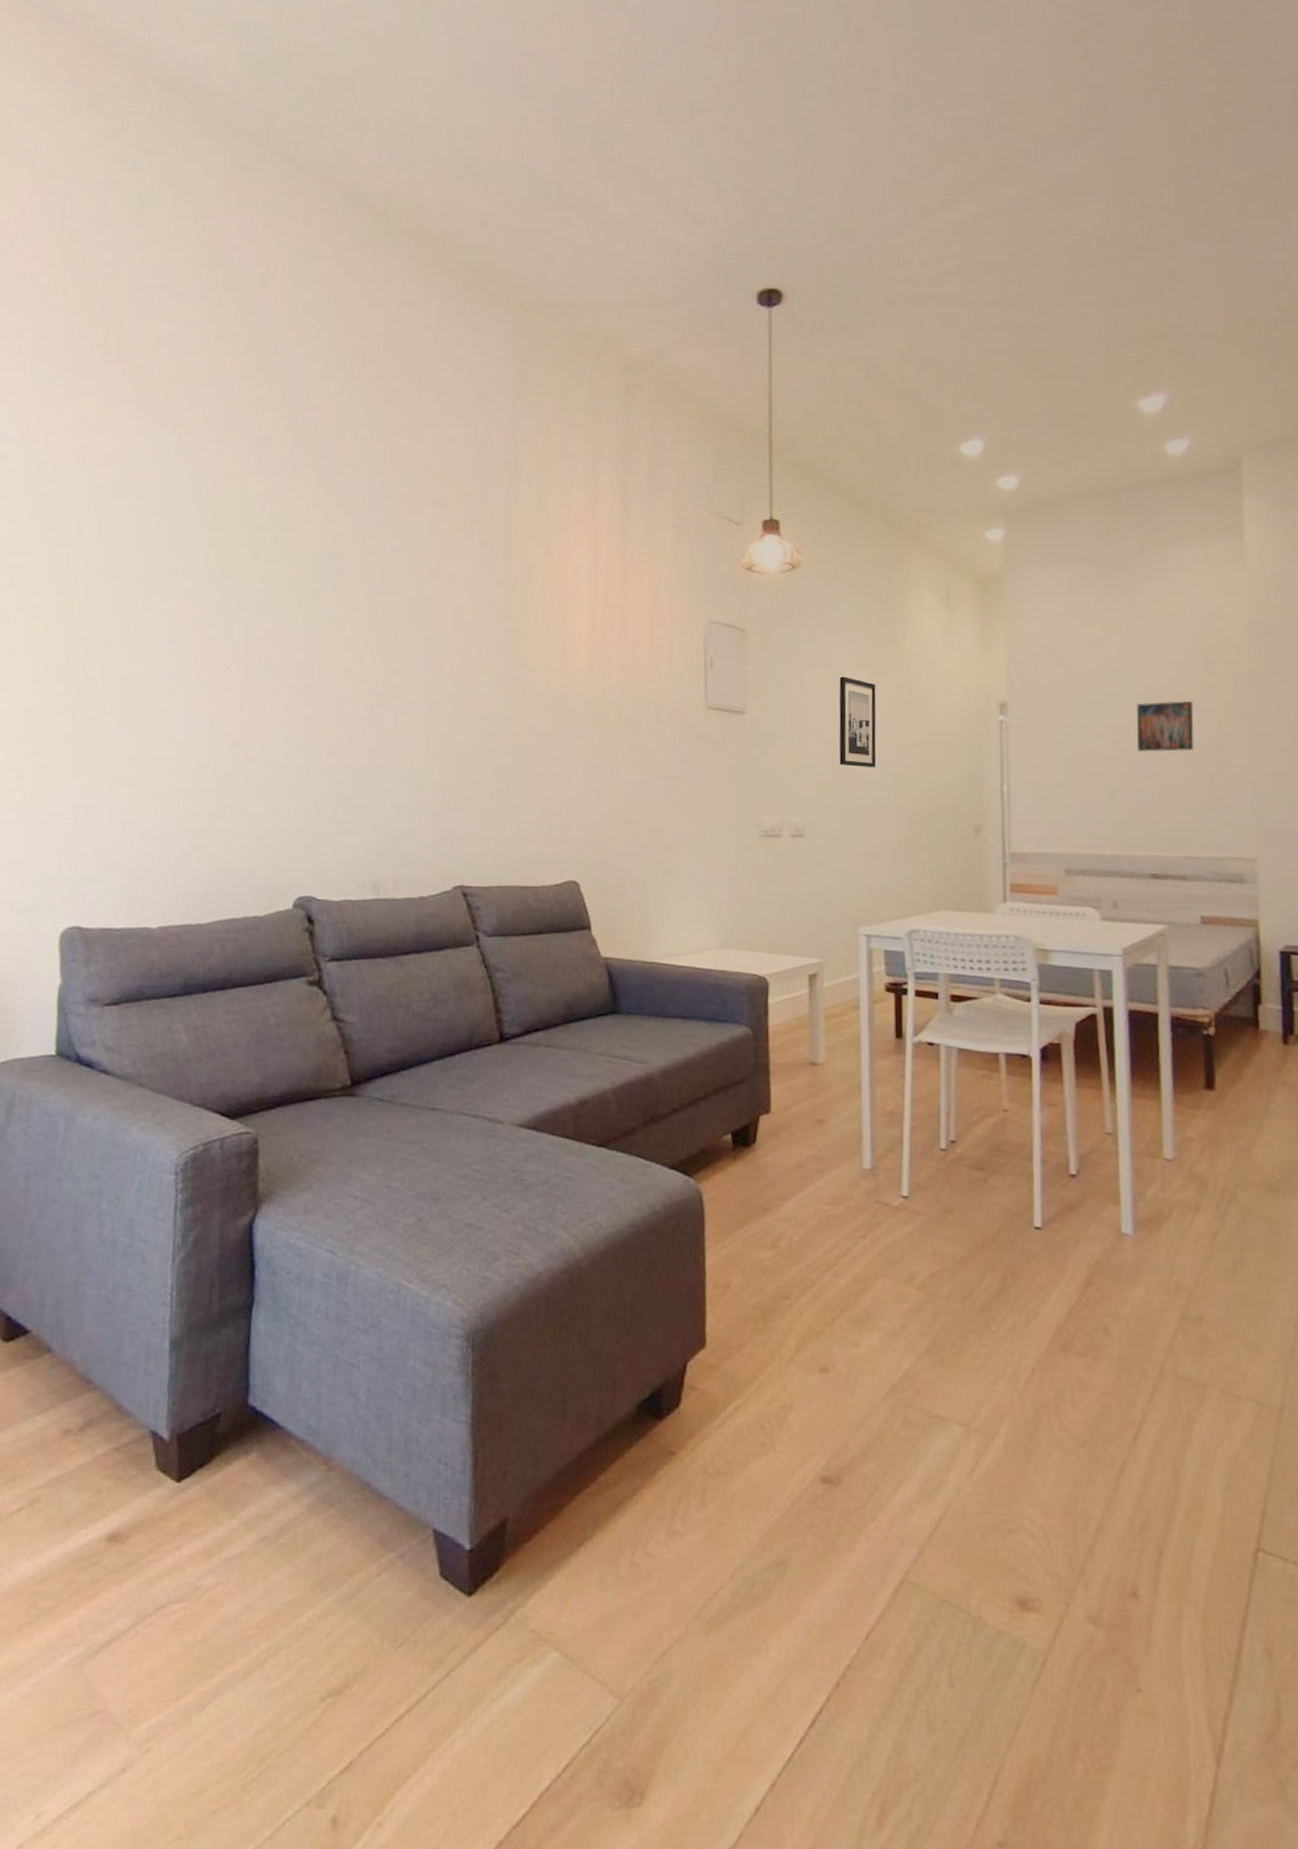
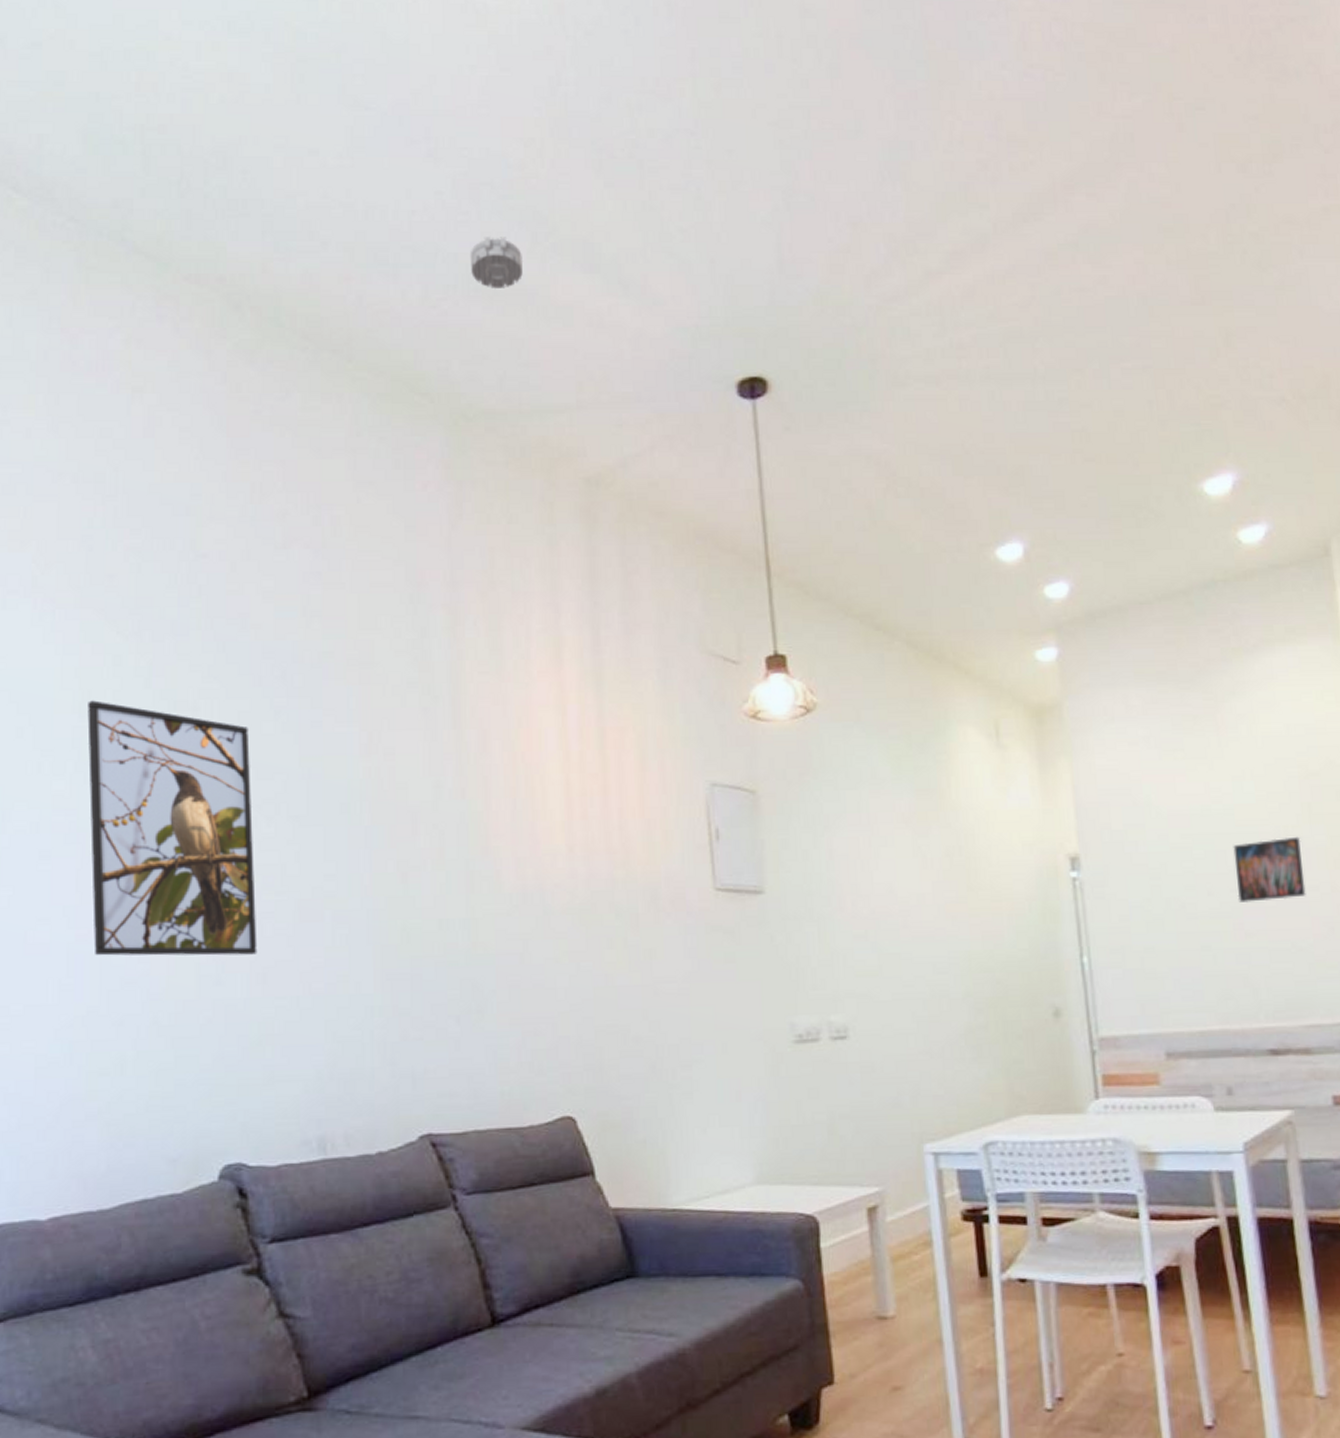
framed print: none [207,518,341,731] -> present [87,700,257,956]
smoke detector: none [546,159,590,203] -> present [469,237,523,290]
wall art: present [839,676,877,768] -> none [874,839,928,948]

